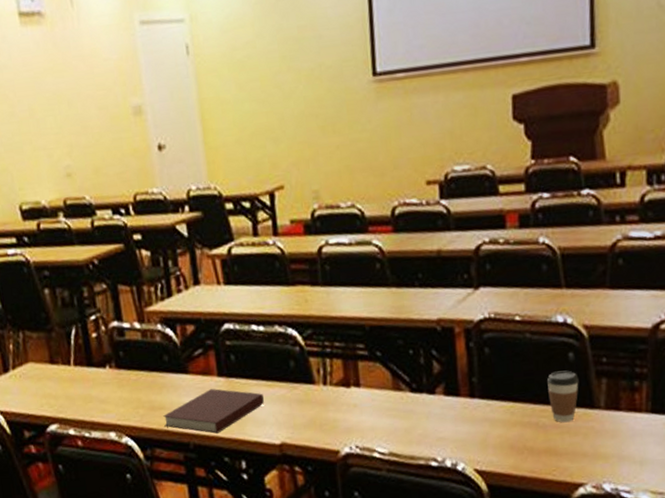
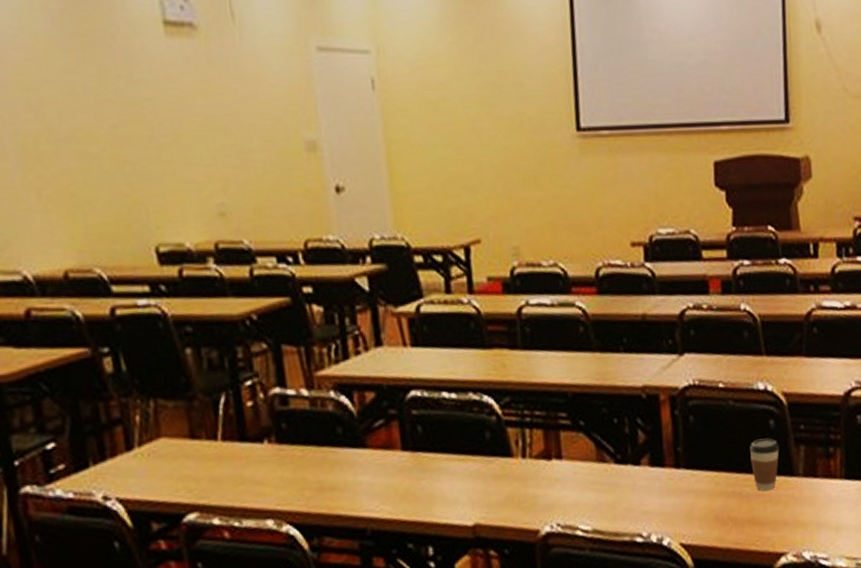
notebook: present [163,389,265,434] -> none [334,464,456,517]

